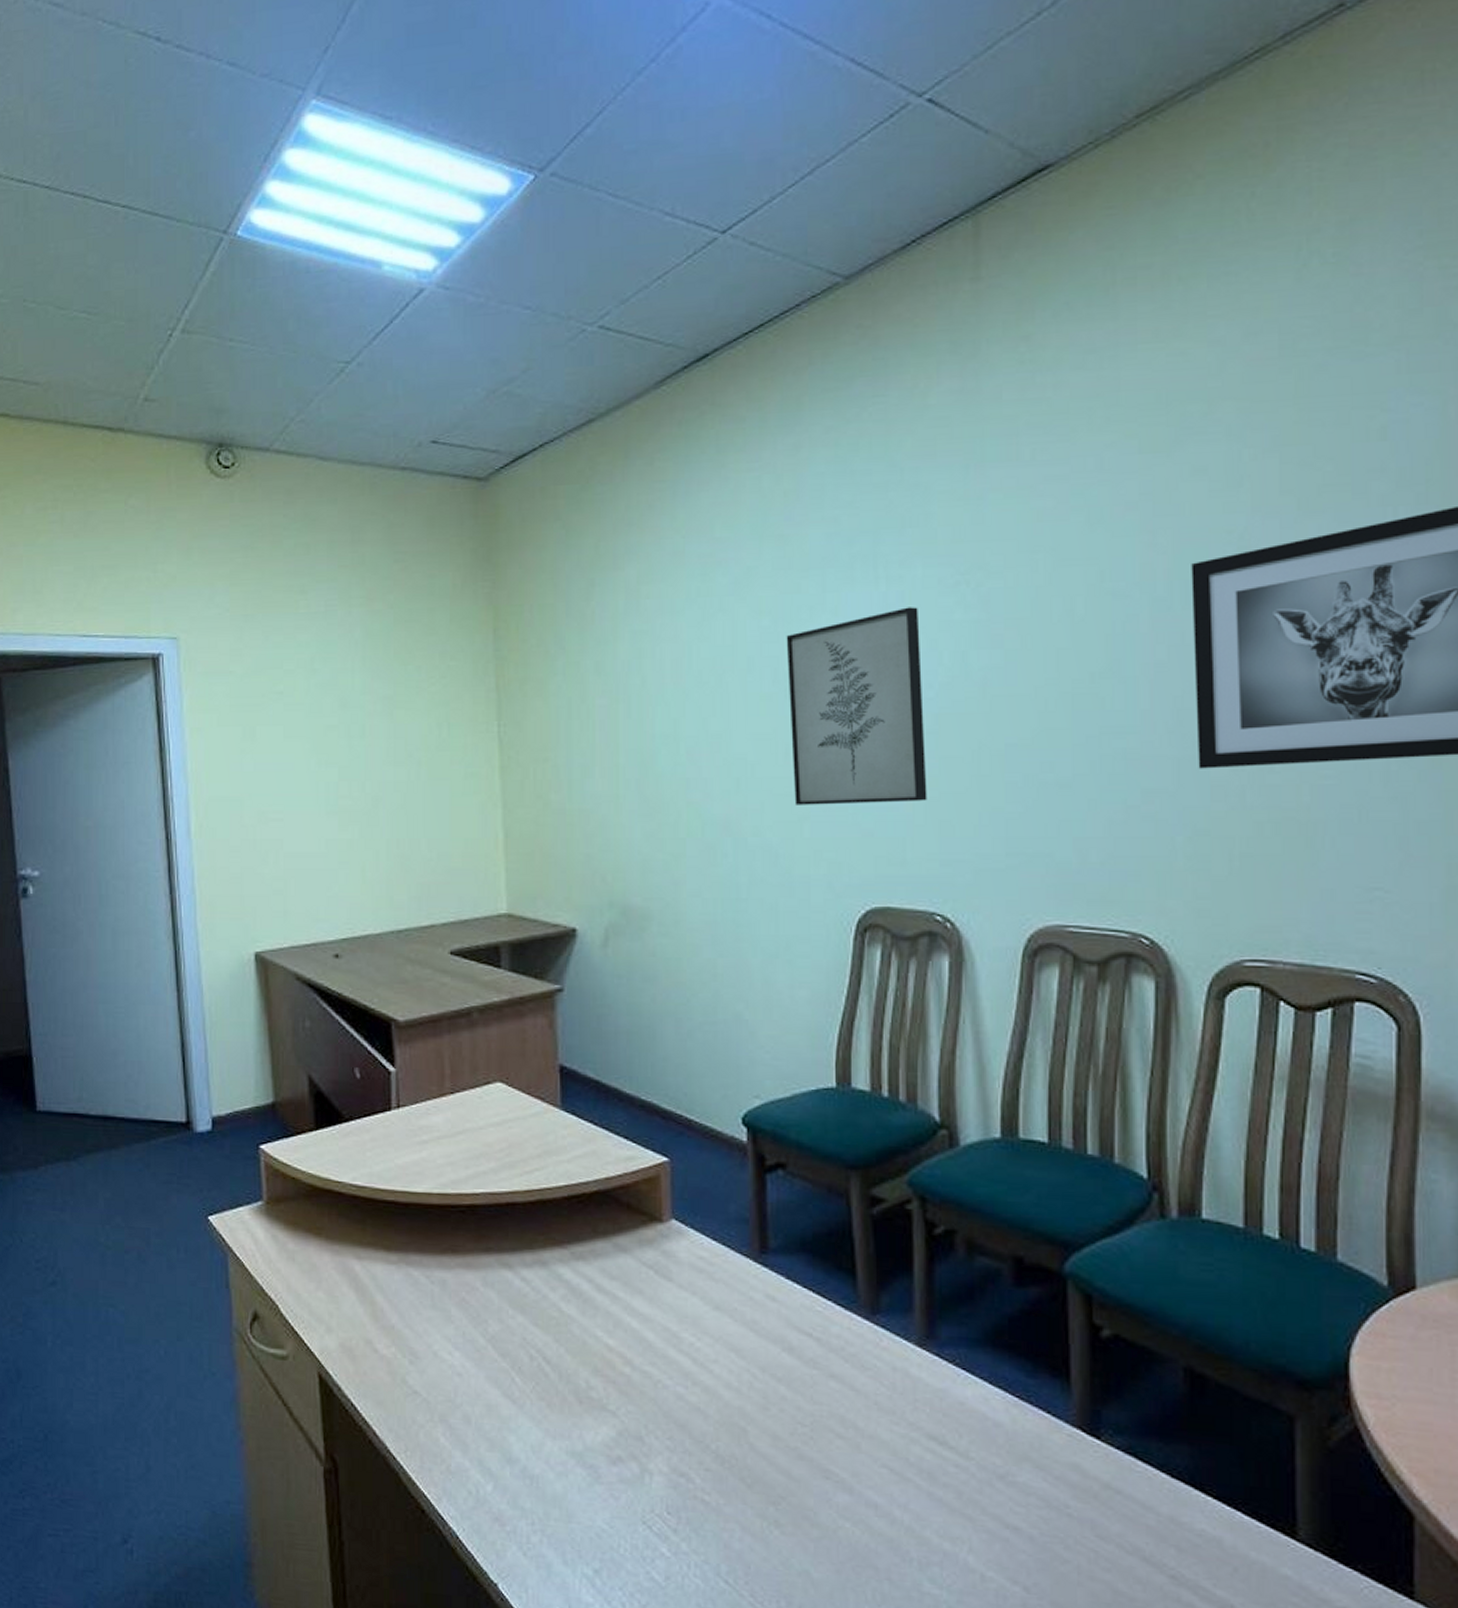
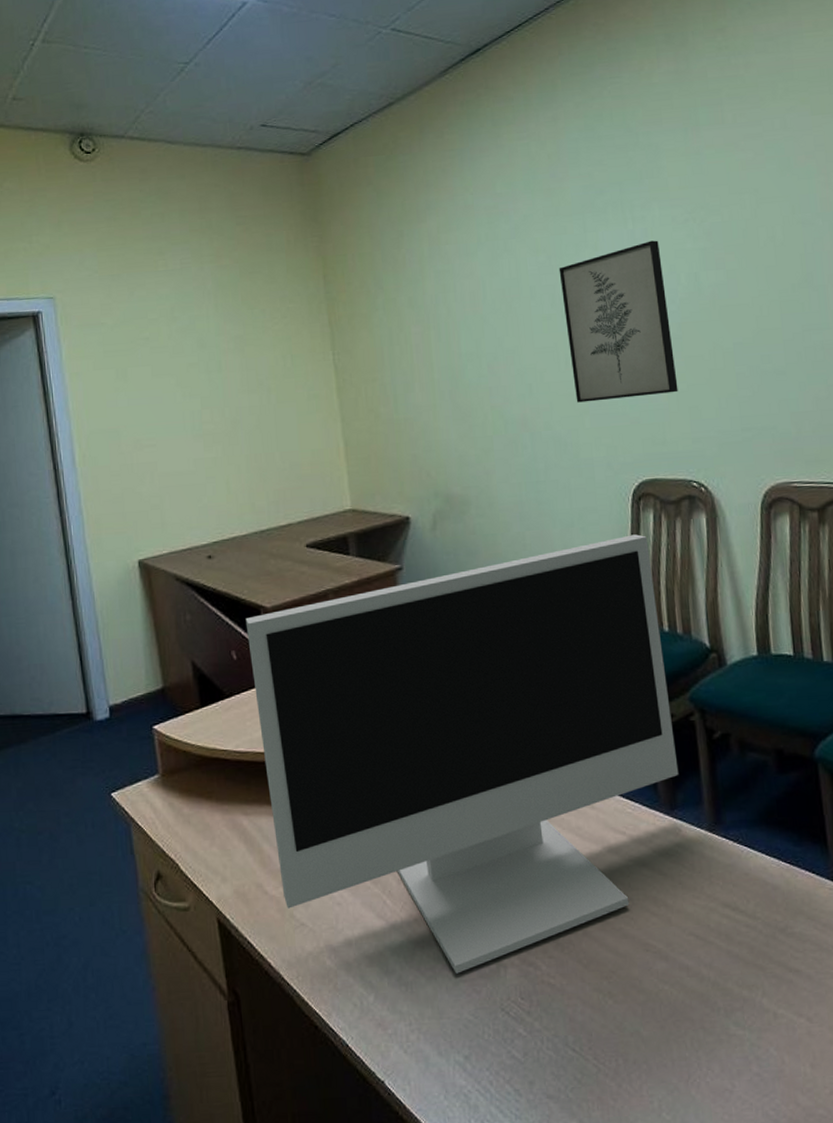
monitor: none [373,974,886,1474] -> present [245,534,679,974]

